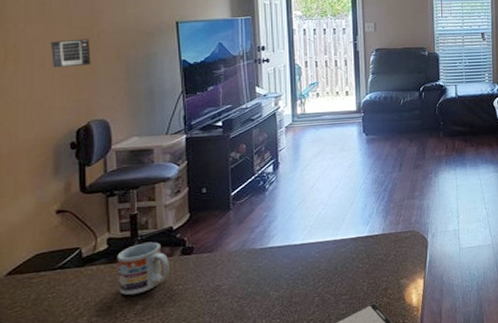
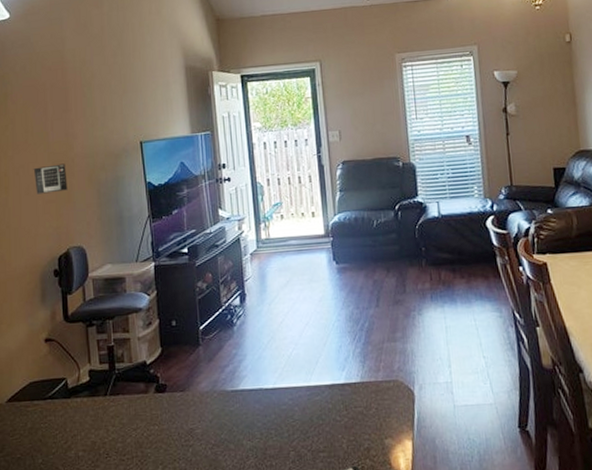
cup: present [117,242,169,296] -> none [98,376,145,432]

